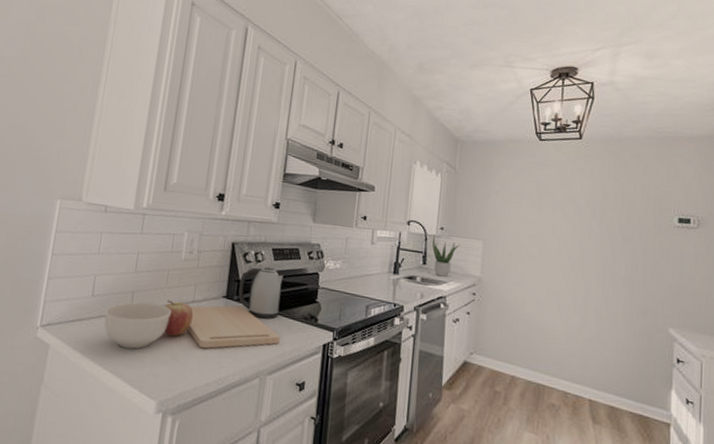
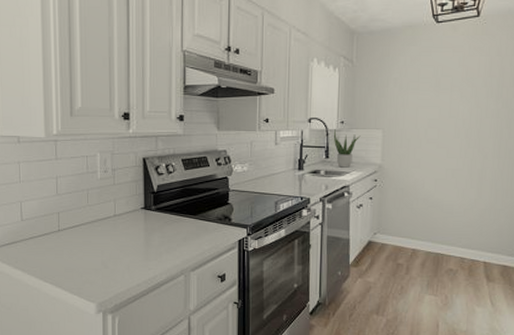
bowl: present [104,301,171,349] -> none [35,221,96,262]
fruit: present [164,300,194,337] -> none [90,216,117,248]
cutting board: present [187,305,280,349] -> none [112,215,198,255]
kettle: present [238,267,283,319] -> none [155,177,195,224]

